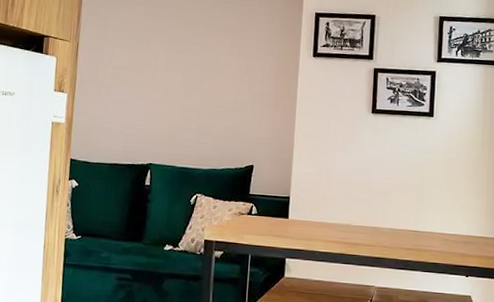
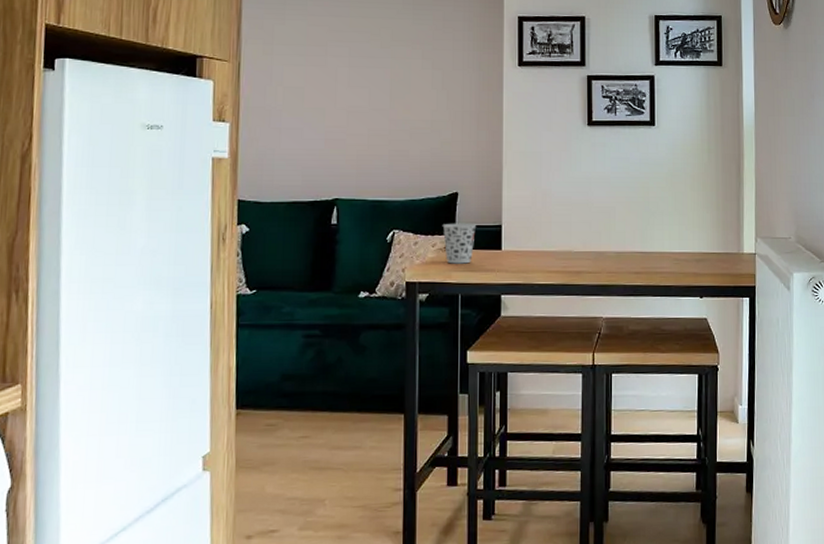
cup: none [238,191,267,228] -> present [442,223,476,264]

